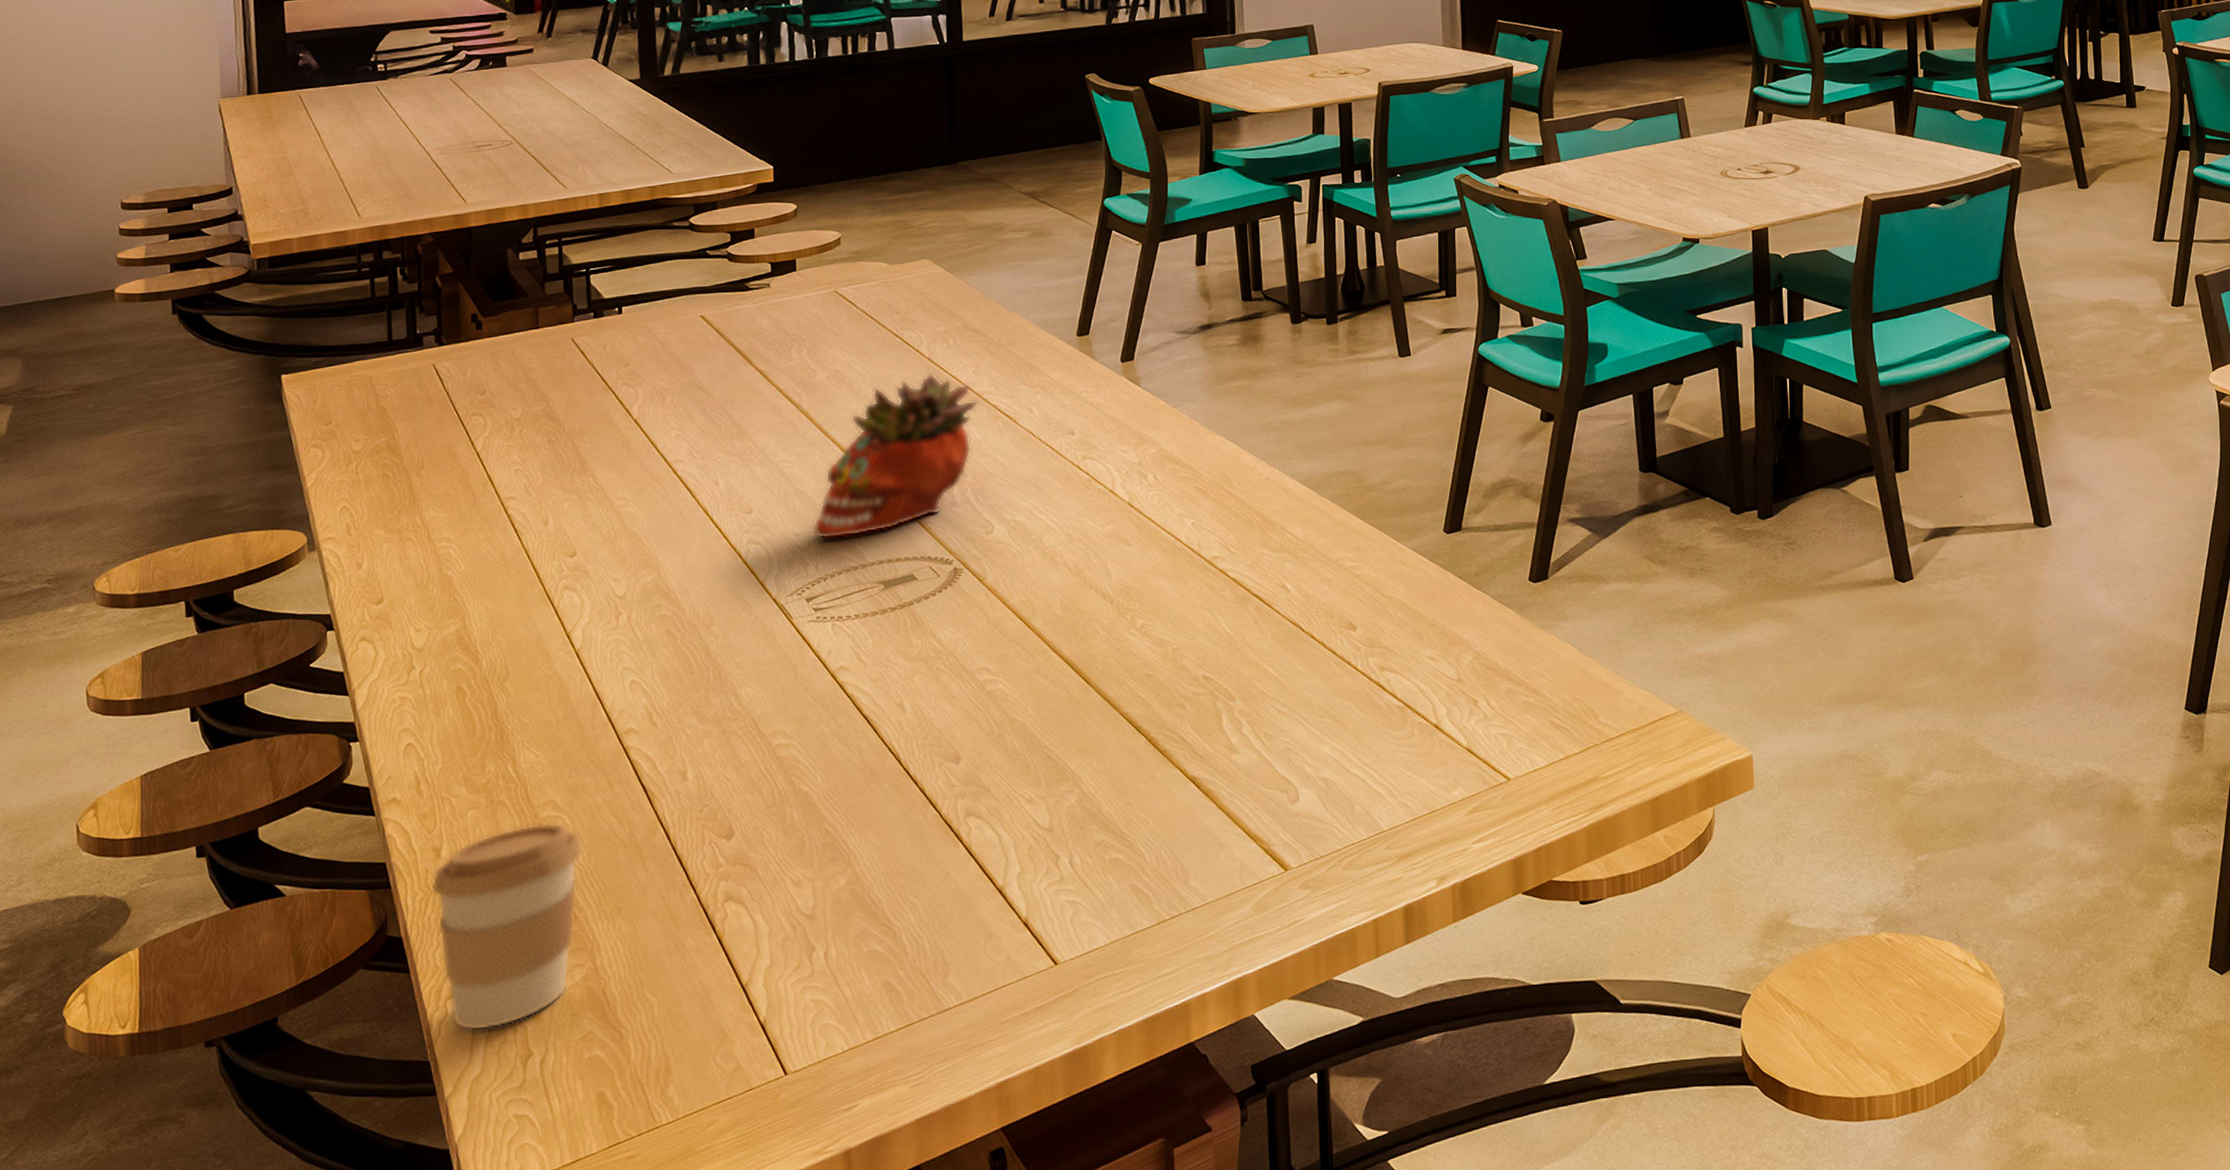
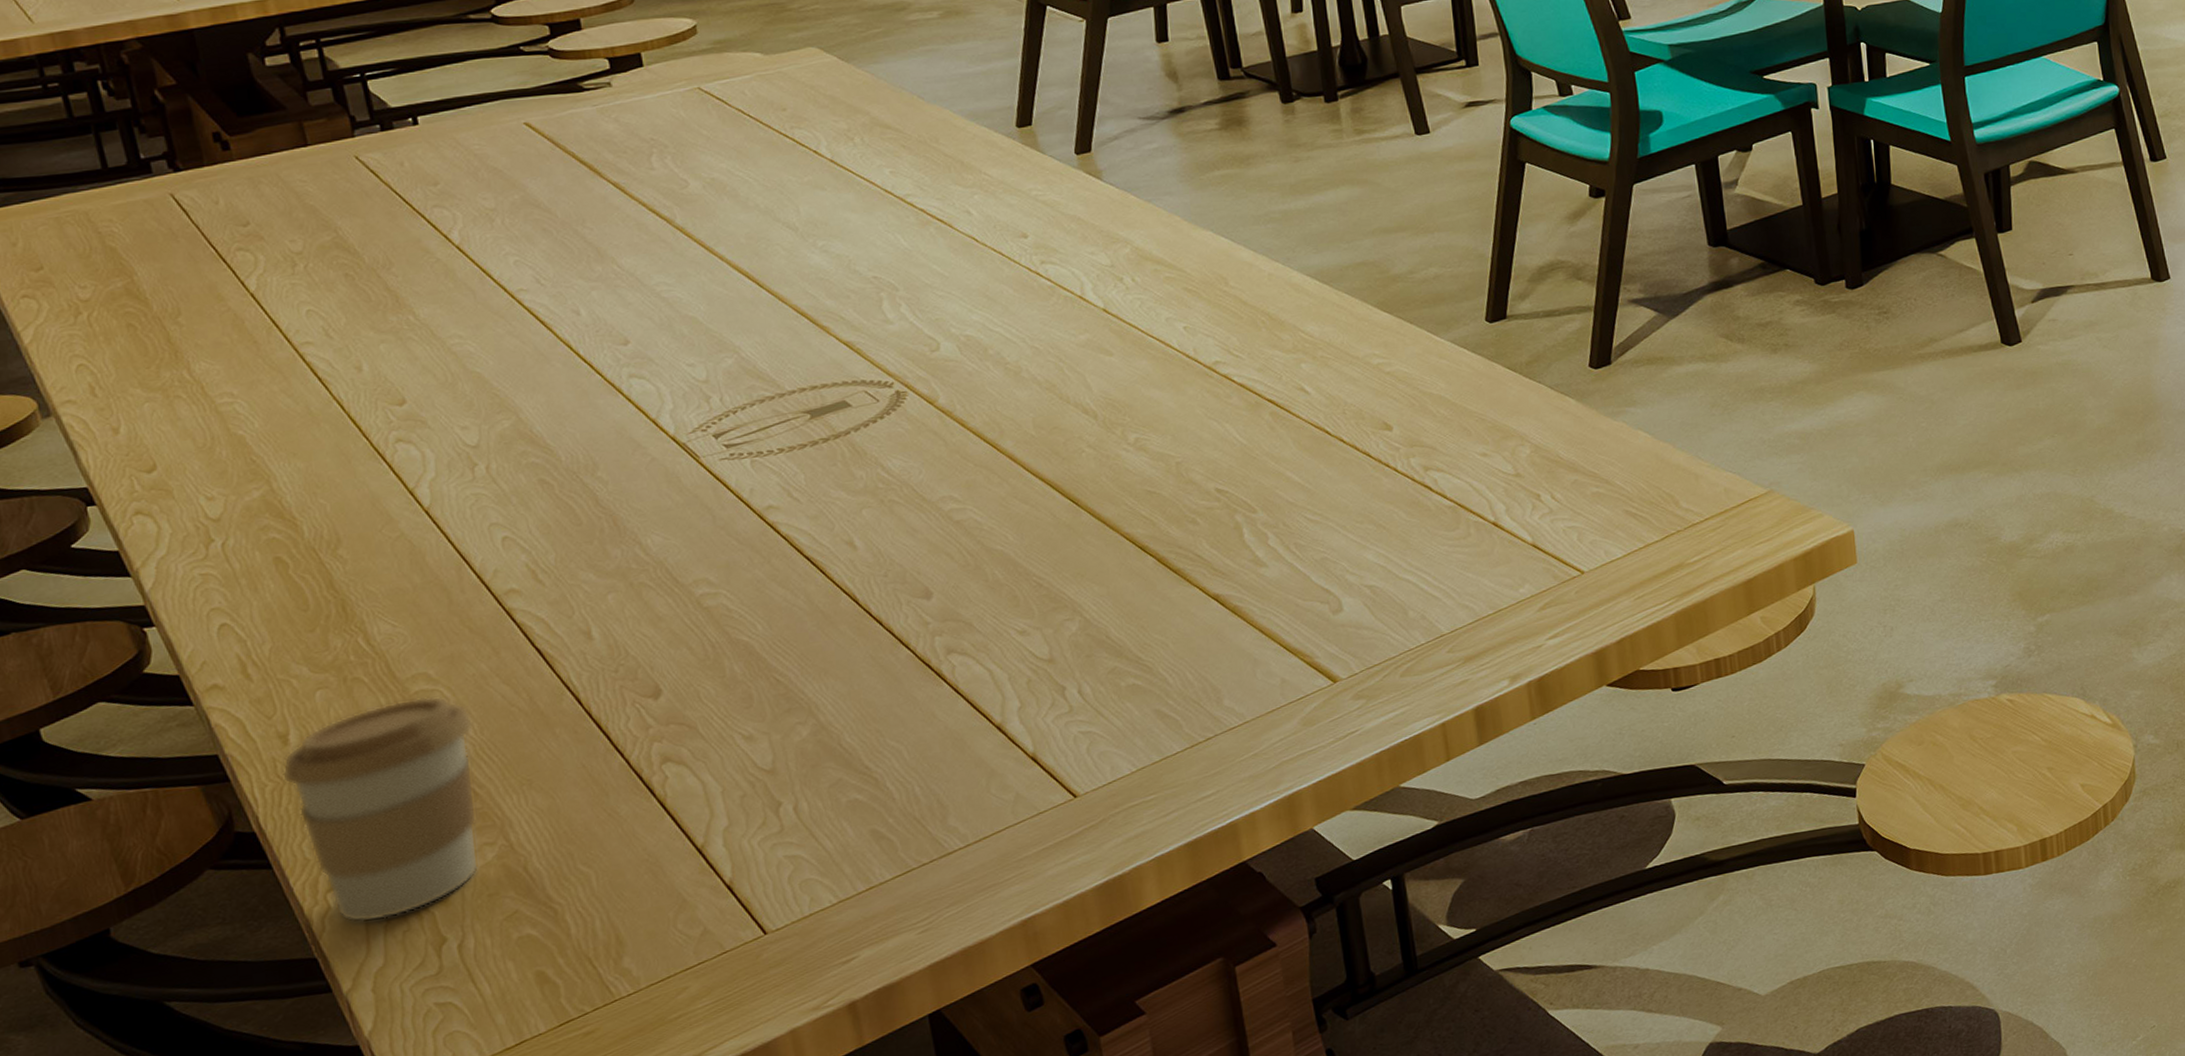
succulent planter: present [812,373,979,539] -> none [709,176,902,369]

